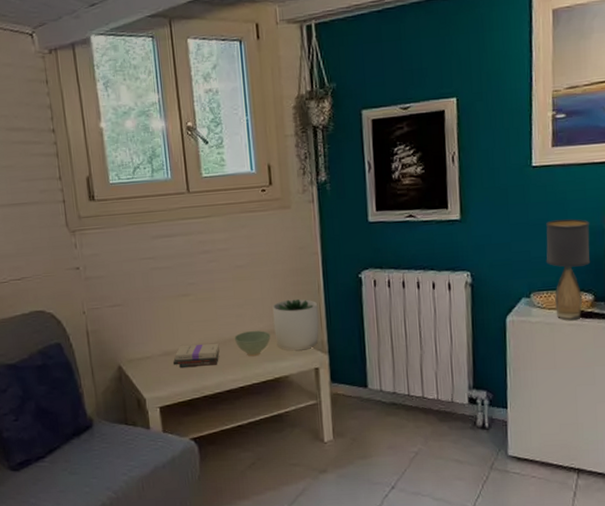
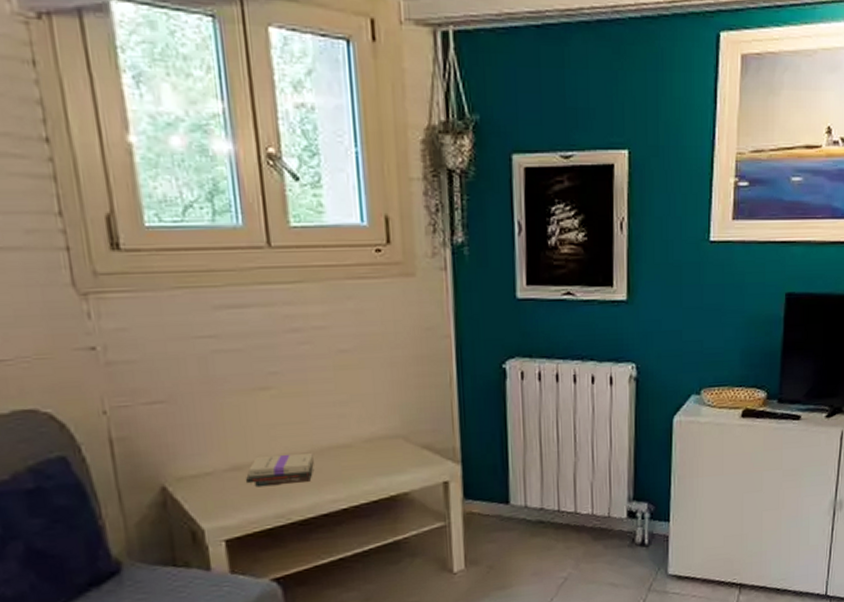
bowl: present [234,330,271,357] -> none [335,435,386,470]
planter: present [272,299,319,351] -> none [388,394,450,461]
table lamp: present [546,219,591,321] -> none [719,305,767,422]

